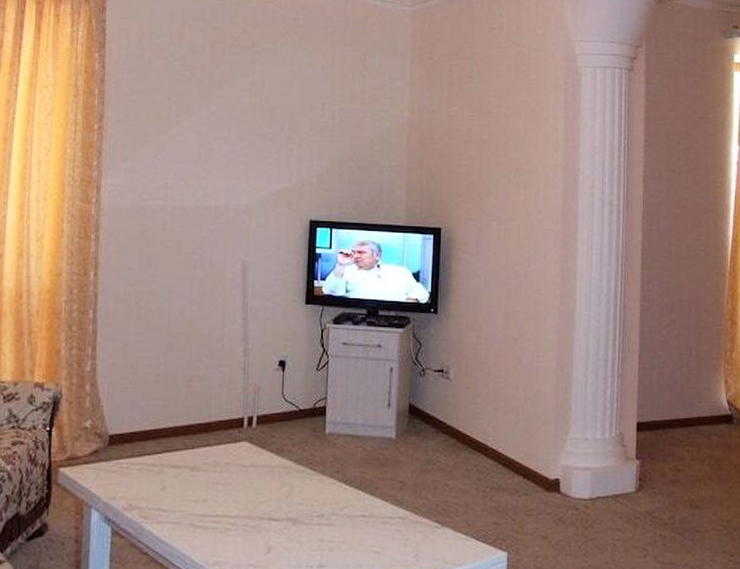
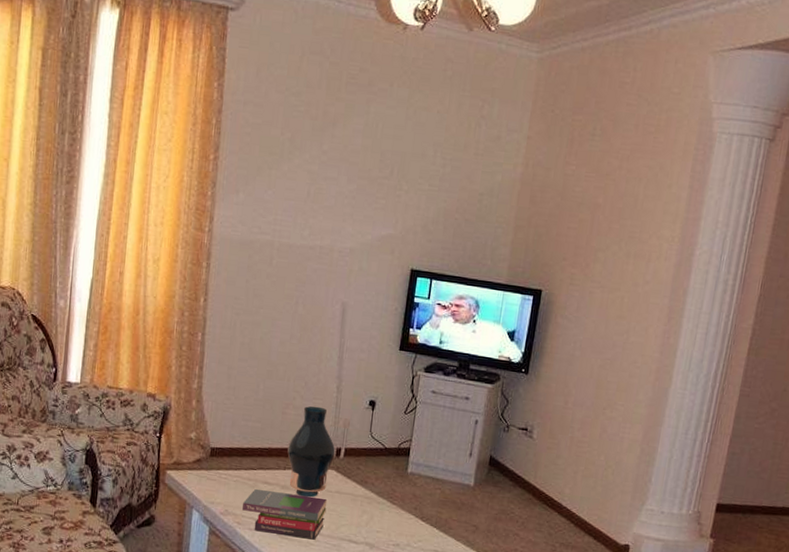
books: none [148,474,242,524] -> present [242,488,328,540]
vase: none [195,374,247,476] -> present [287,406,336,498]

